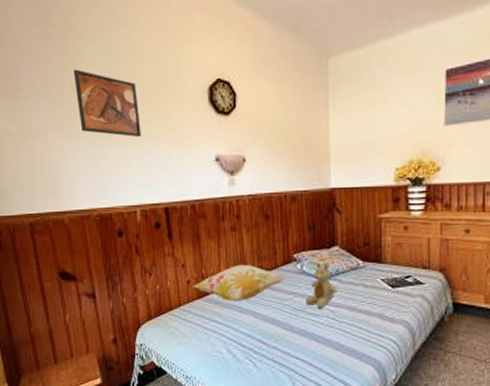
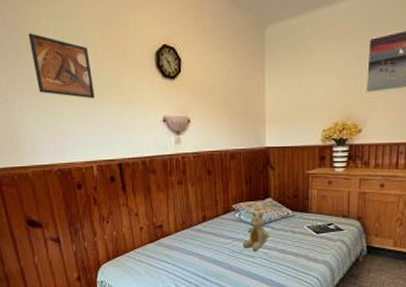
decorative pillow: present [192,264,286,302] -> none [145,213,226,246]

